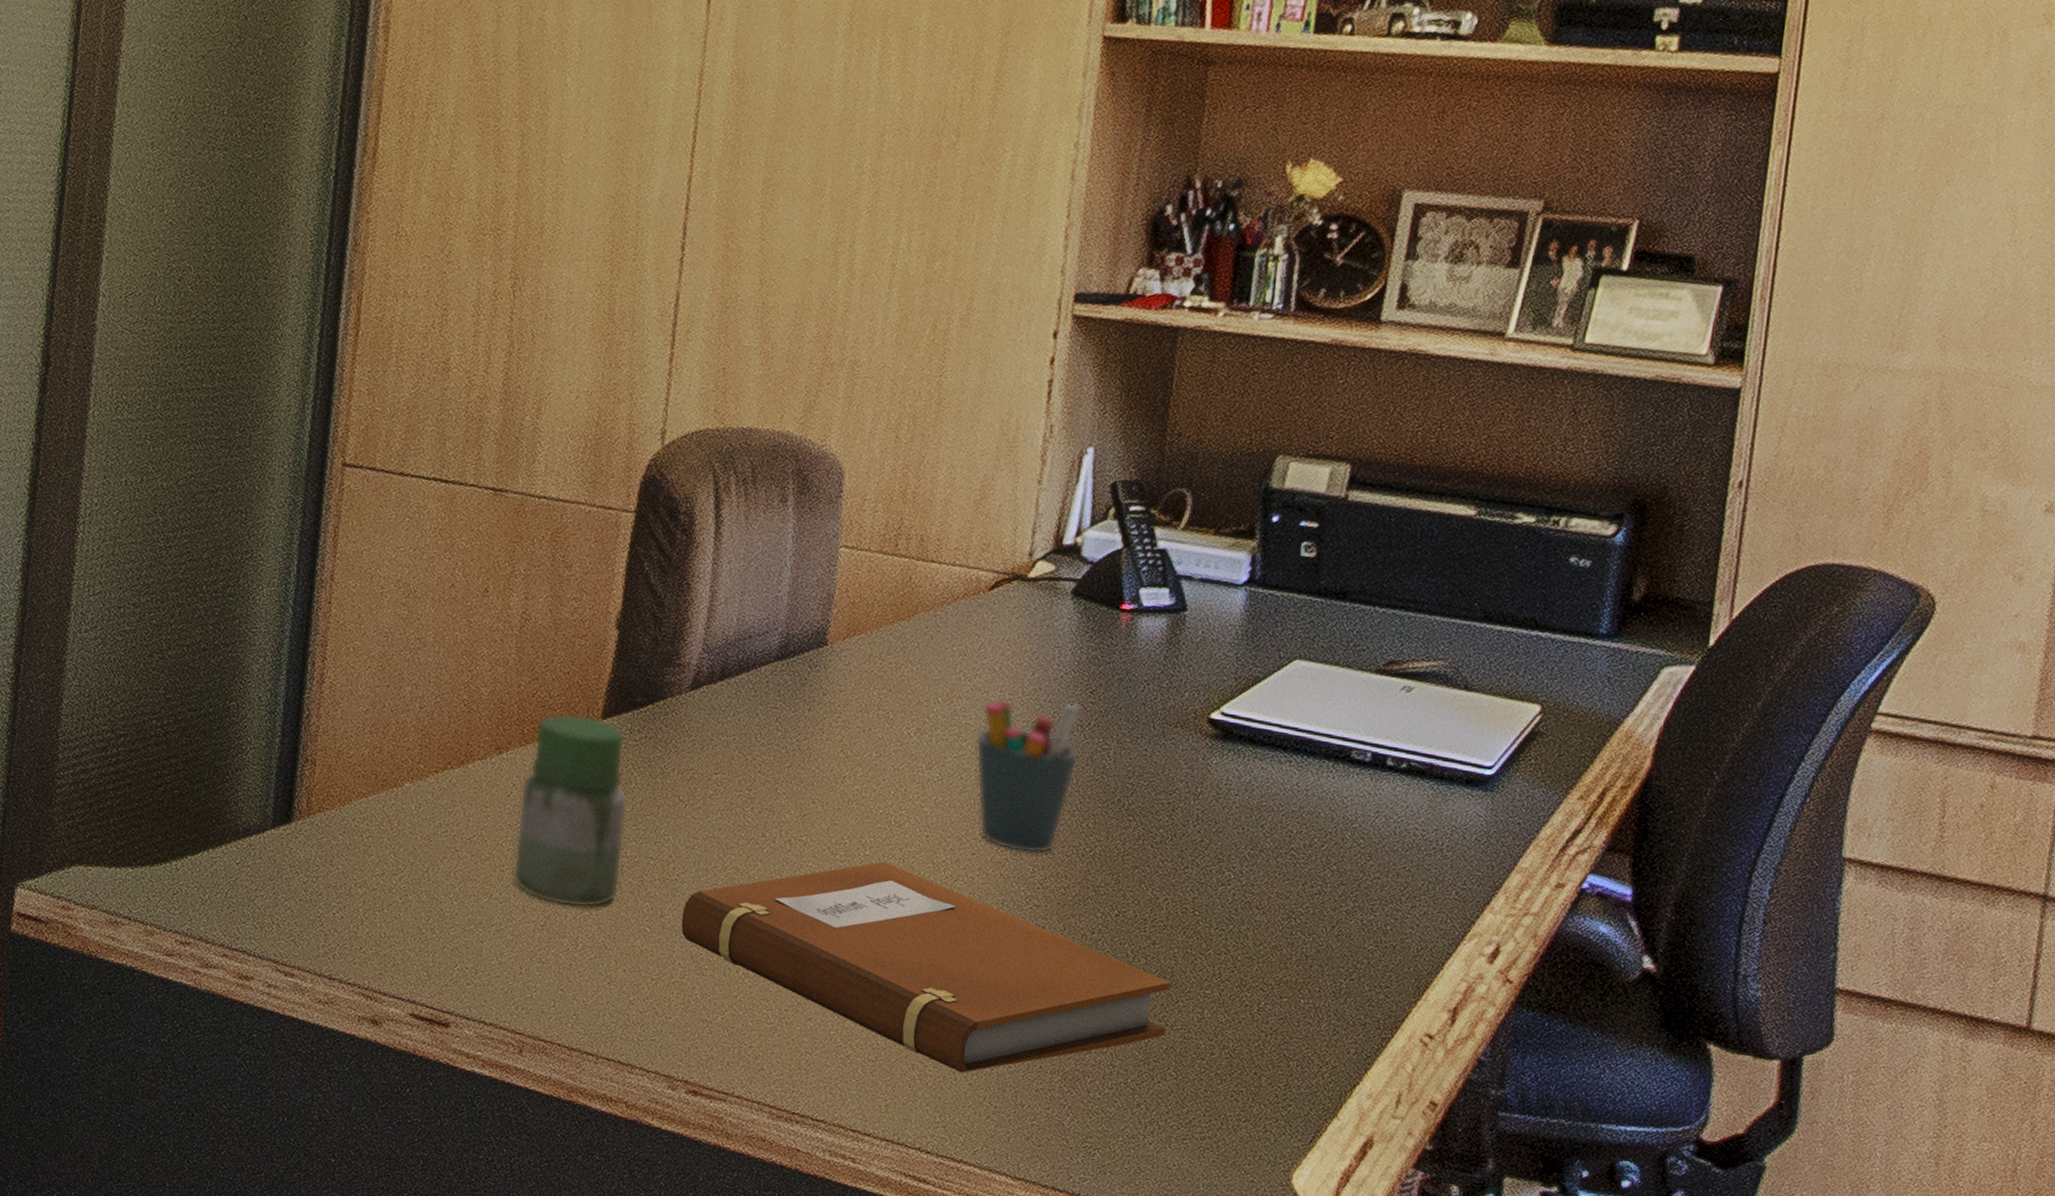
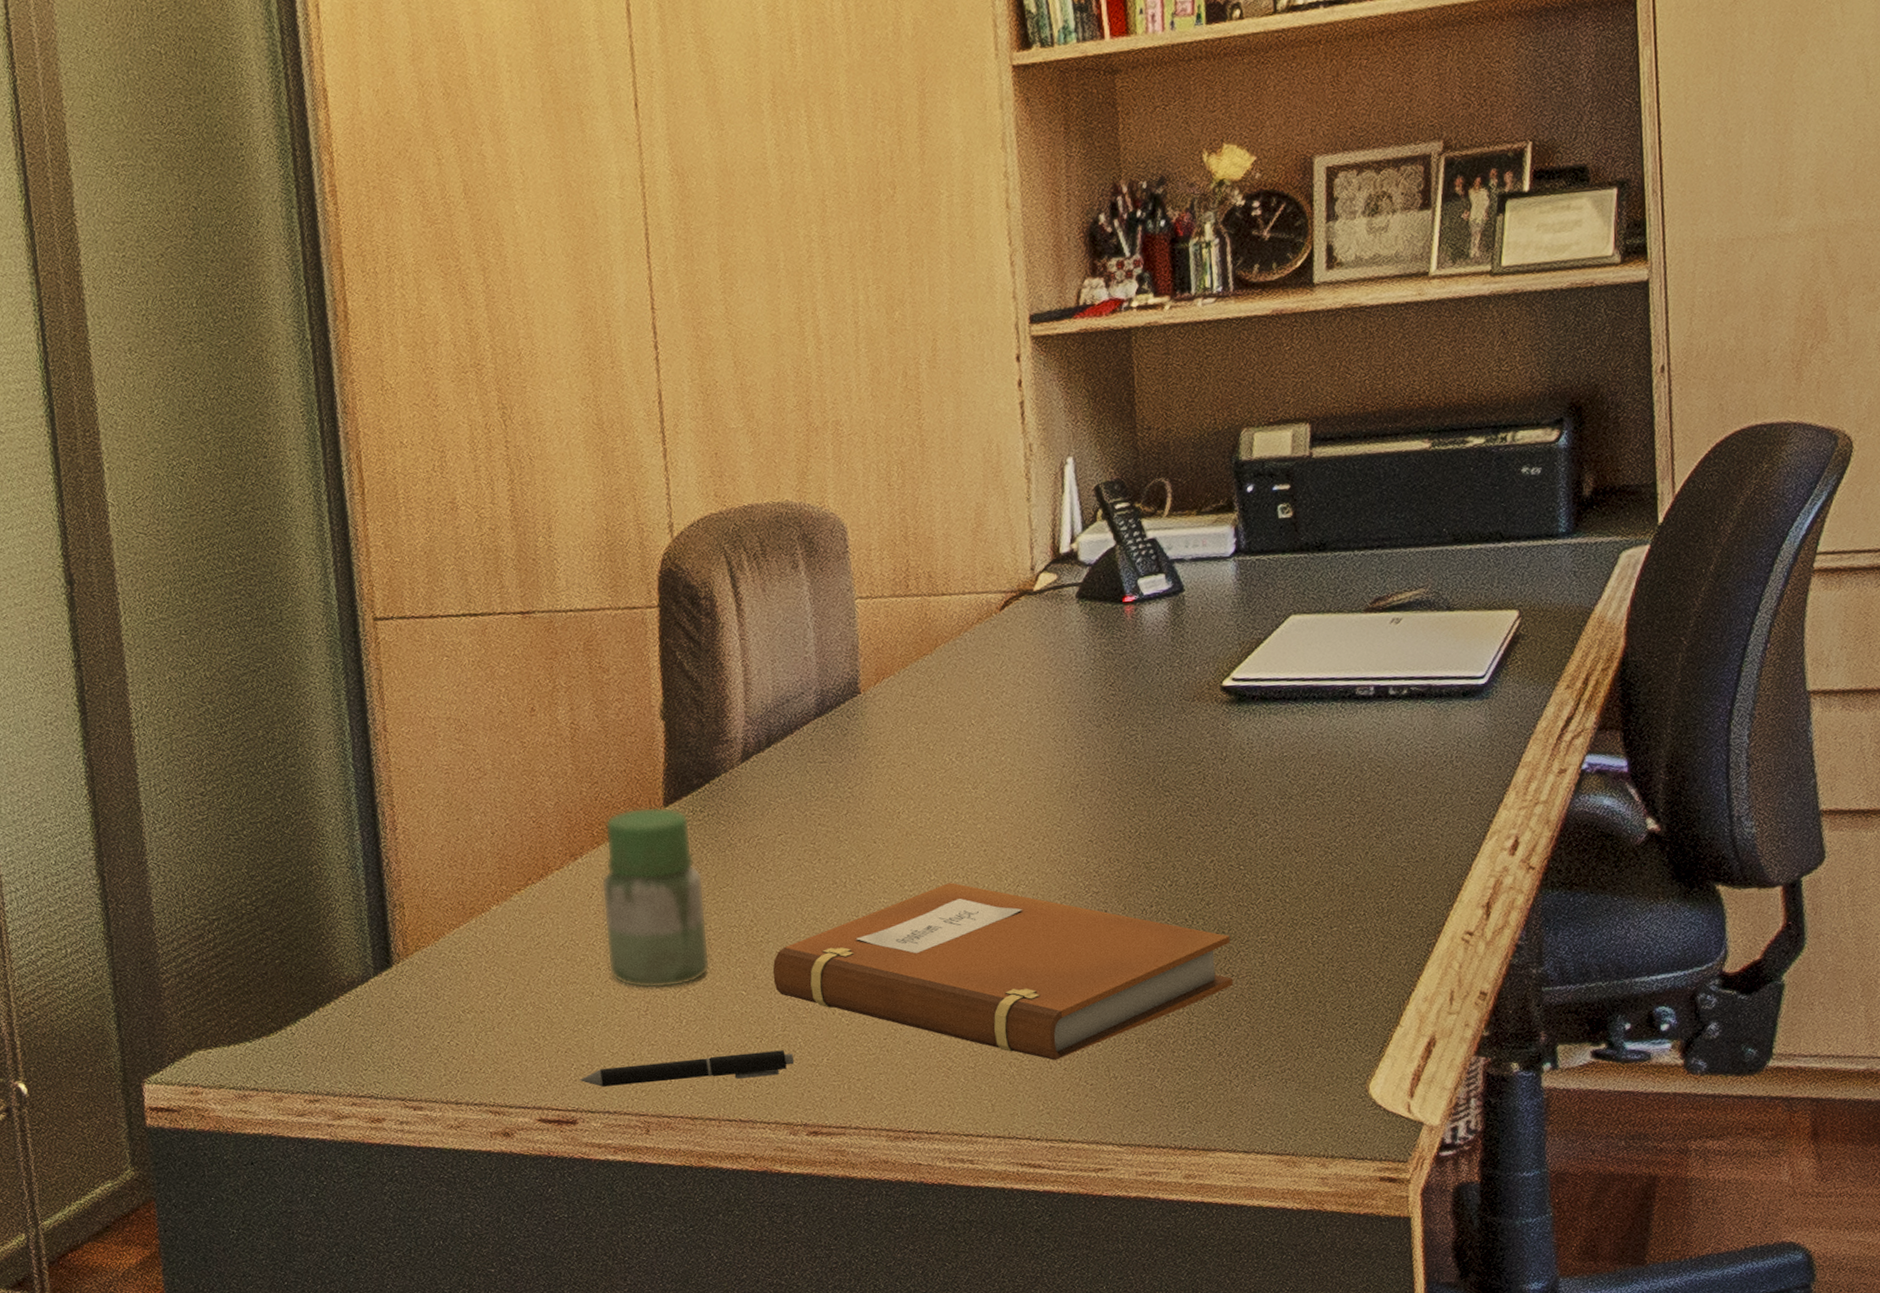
pen: none [460,976,687,1024] -> present [579,1050,795,1088]
pen holder: present [975,699,1081,854] -> none [1012,698,1111,848]

